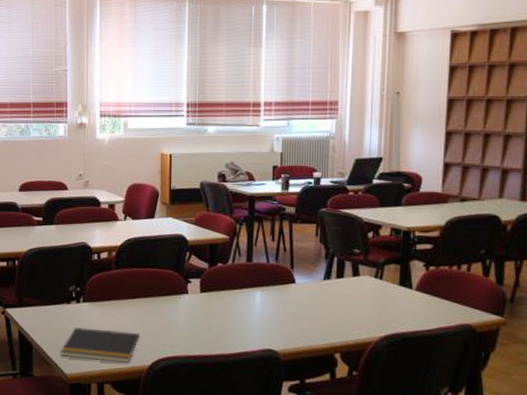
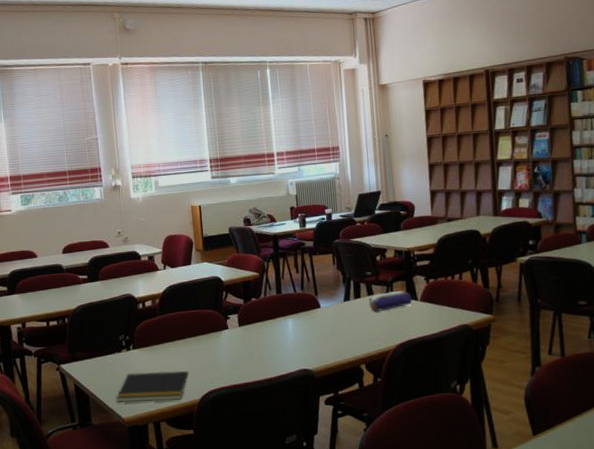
pencil case: none [353,274,406,296] -> present [368,290,412,311]

